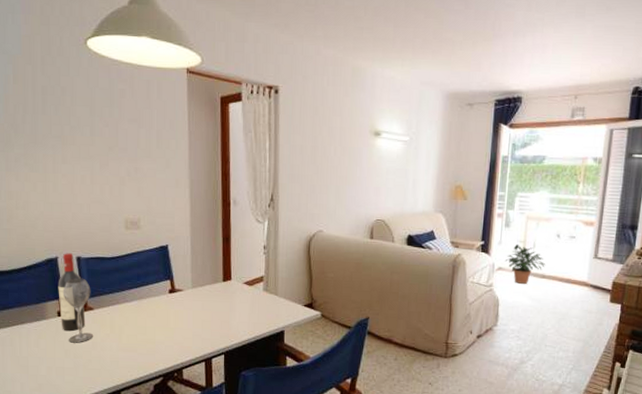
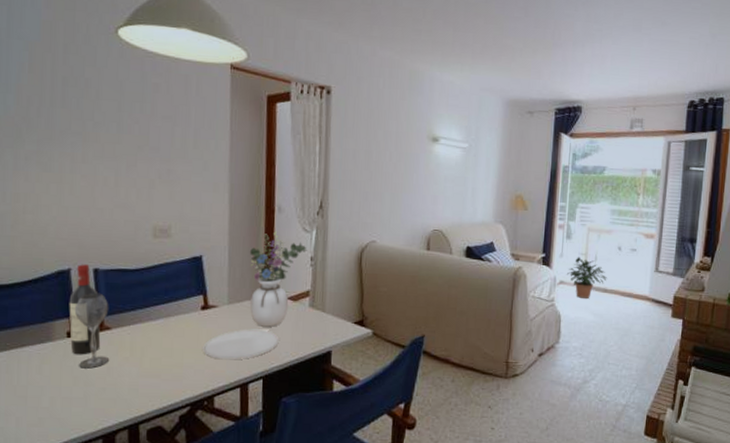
plate: none [172,310,238,338] -> present [203,328,279,360]
bouquet: none [210,221,260,309] -> present [250,230,307,327]

